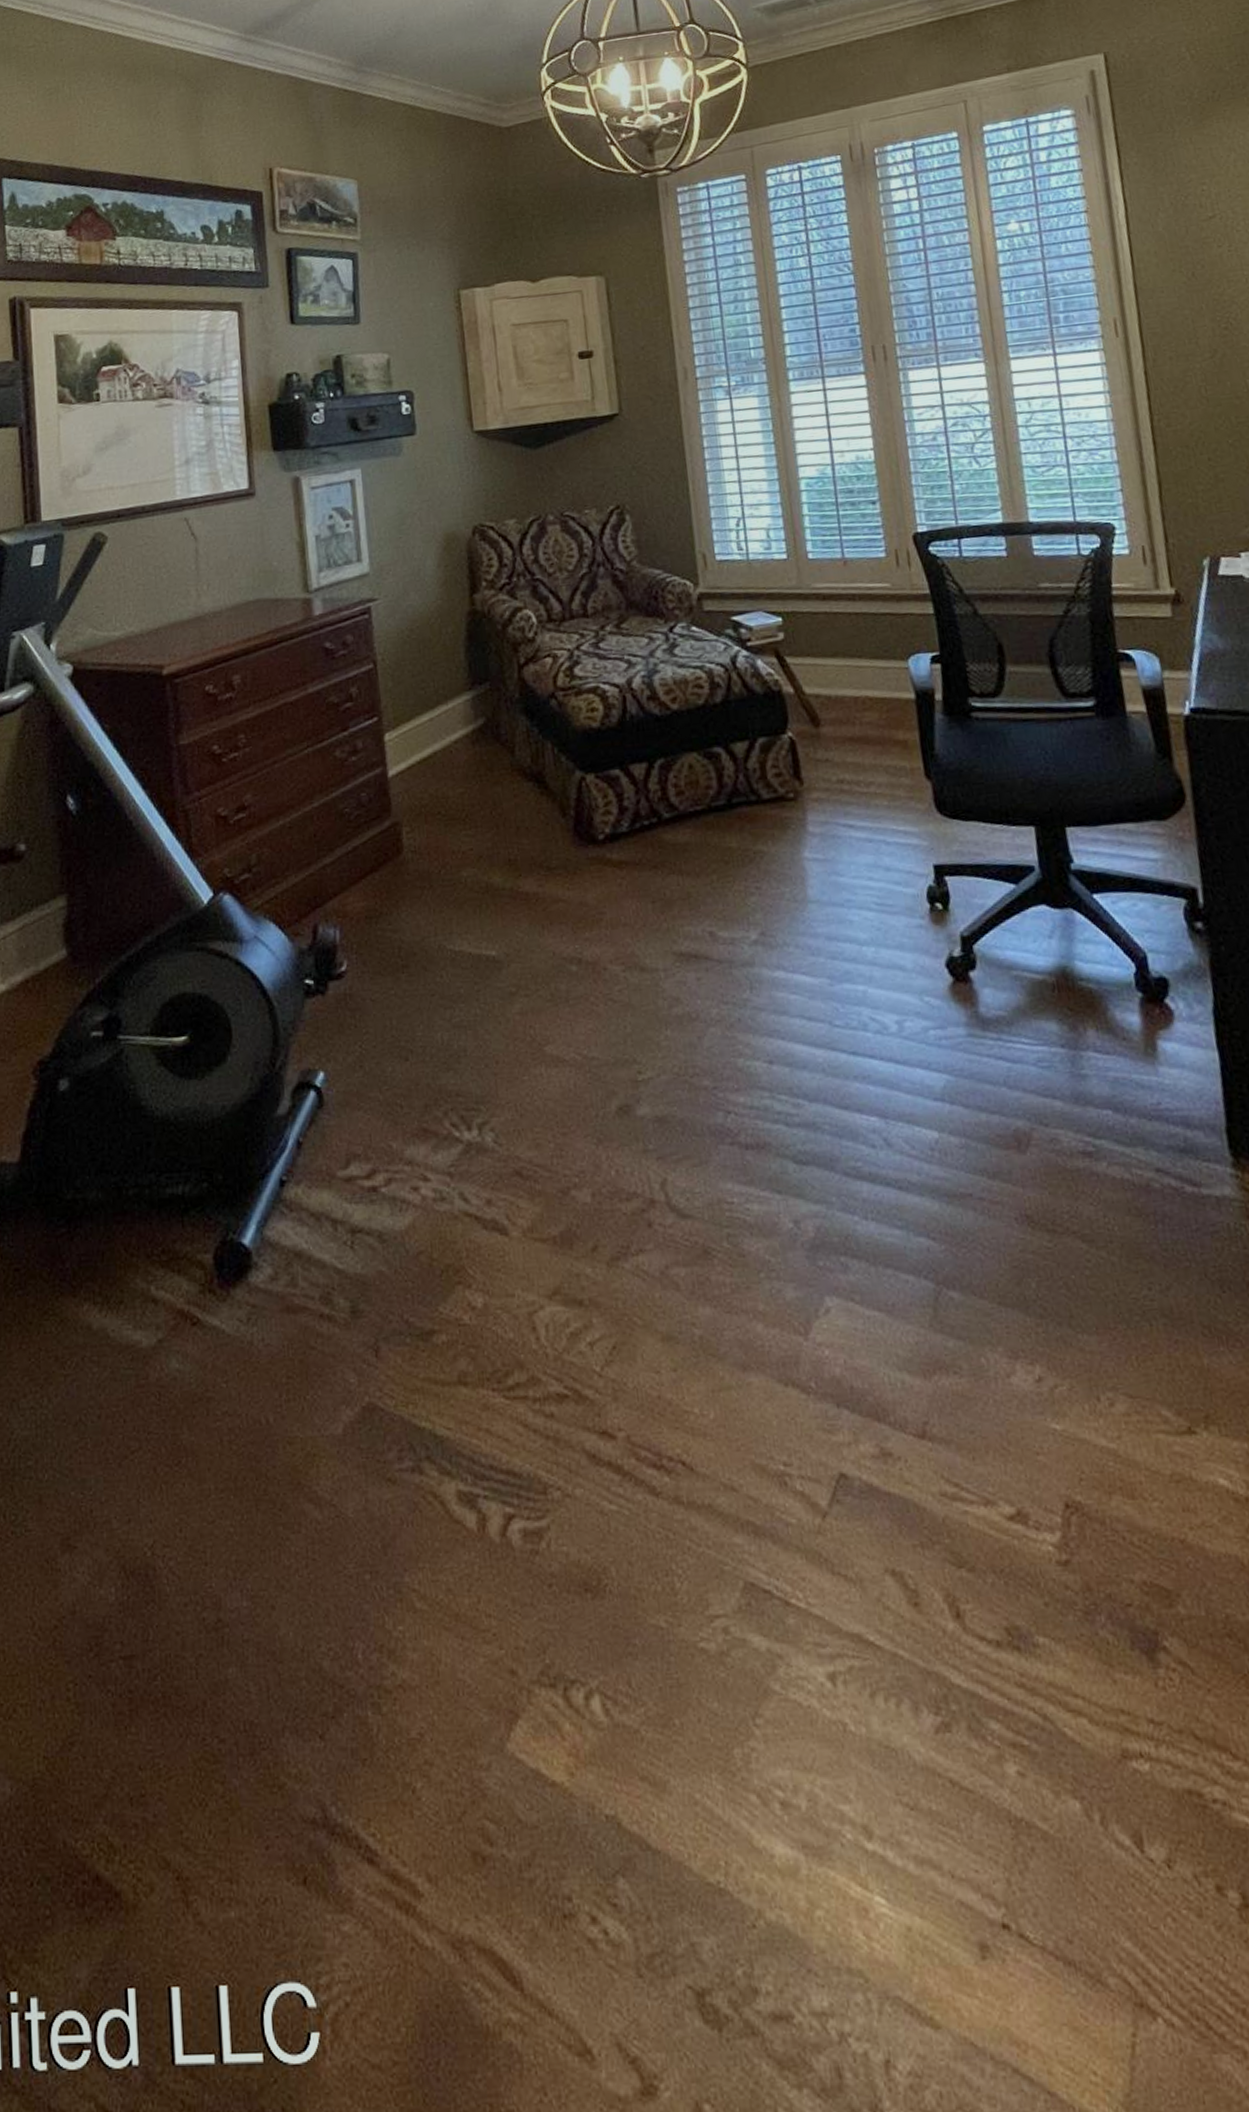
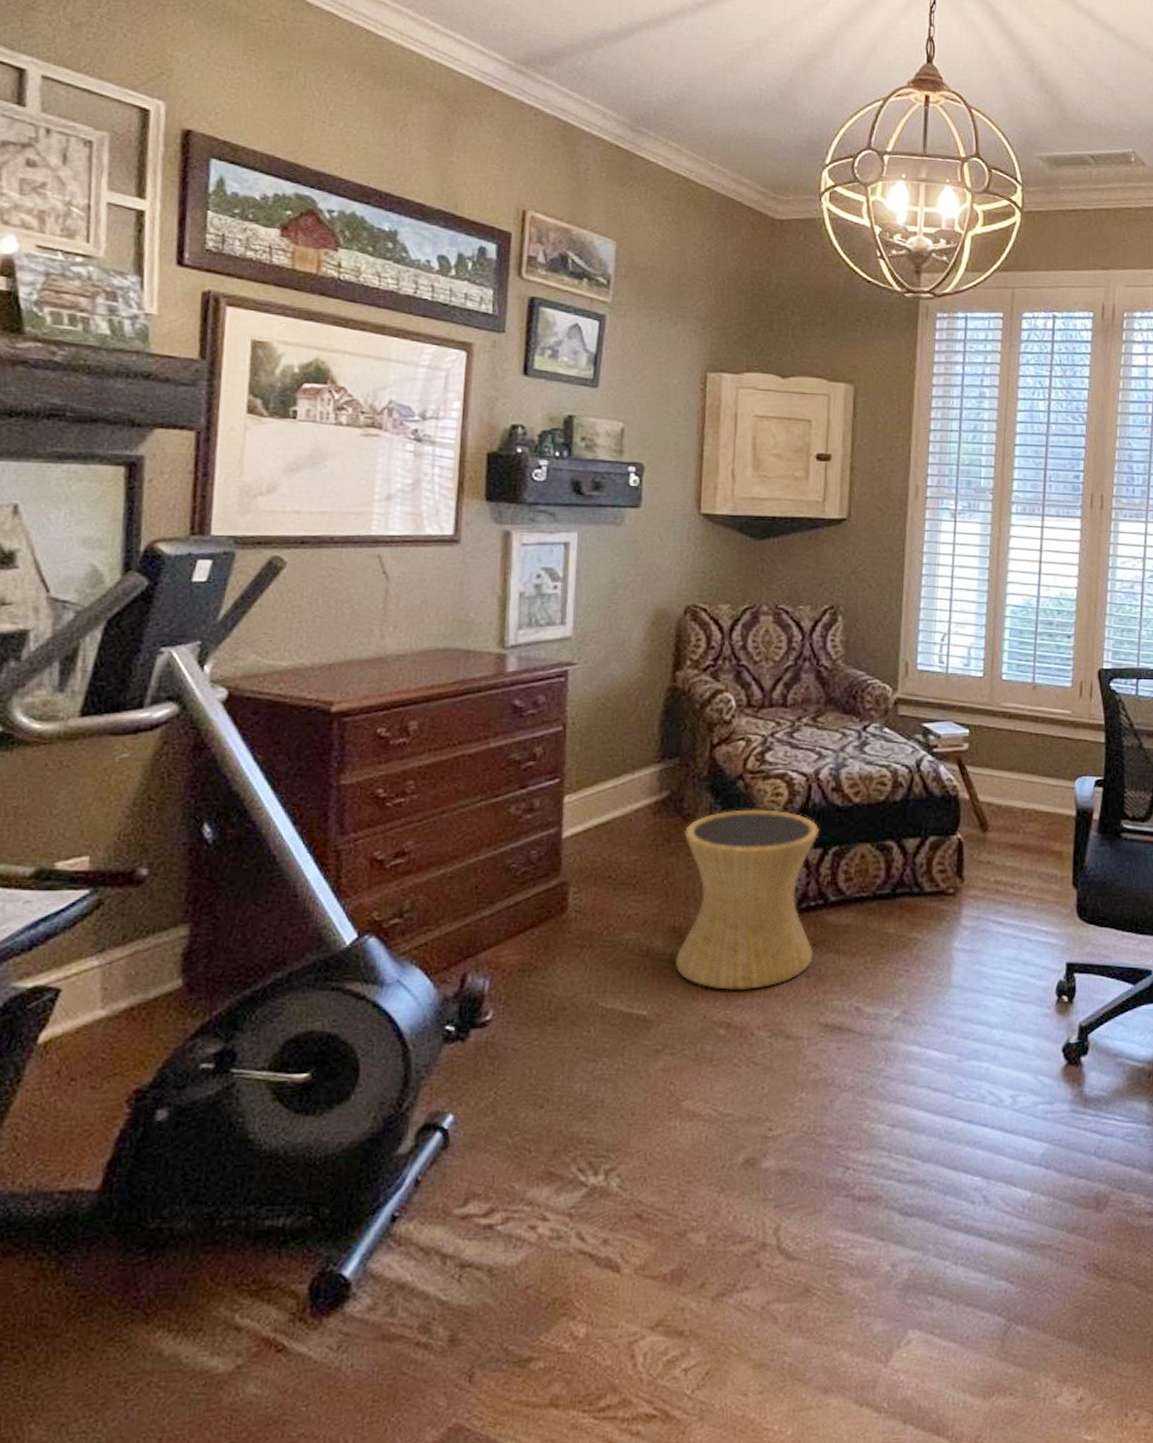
side table: none [505,726,656,923] -> present [675,809,820,990]

